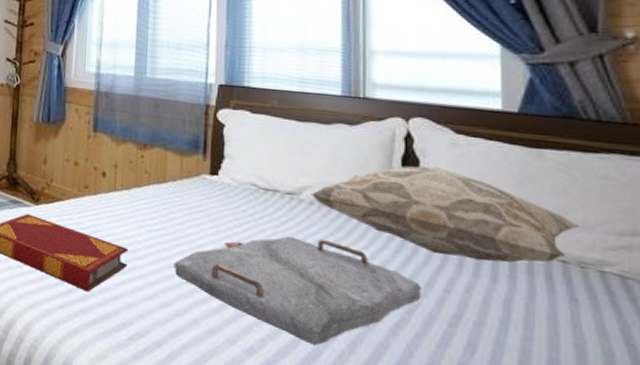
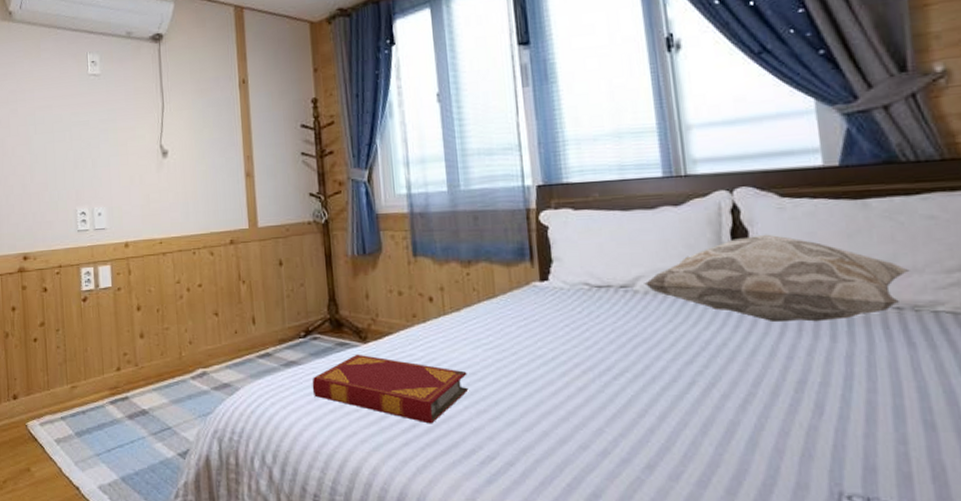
serving tray: present [173,236,421,346] -> none [515,327,766,435]

